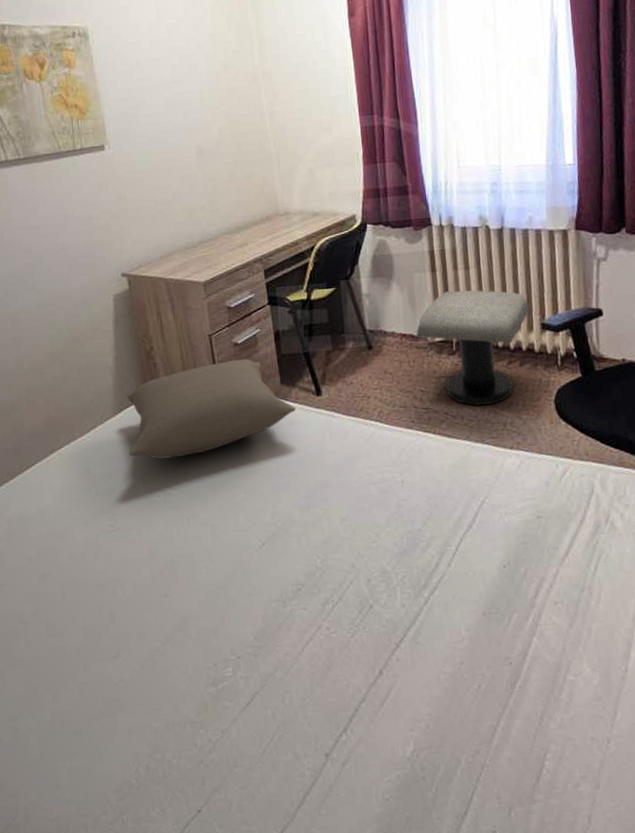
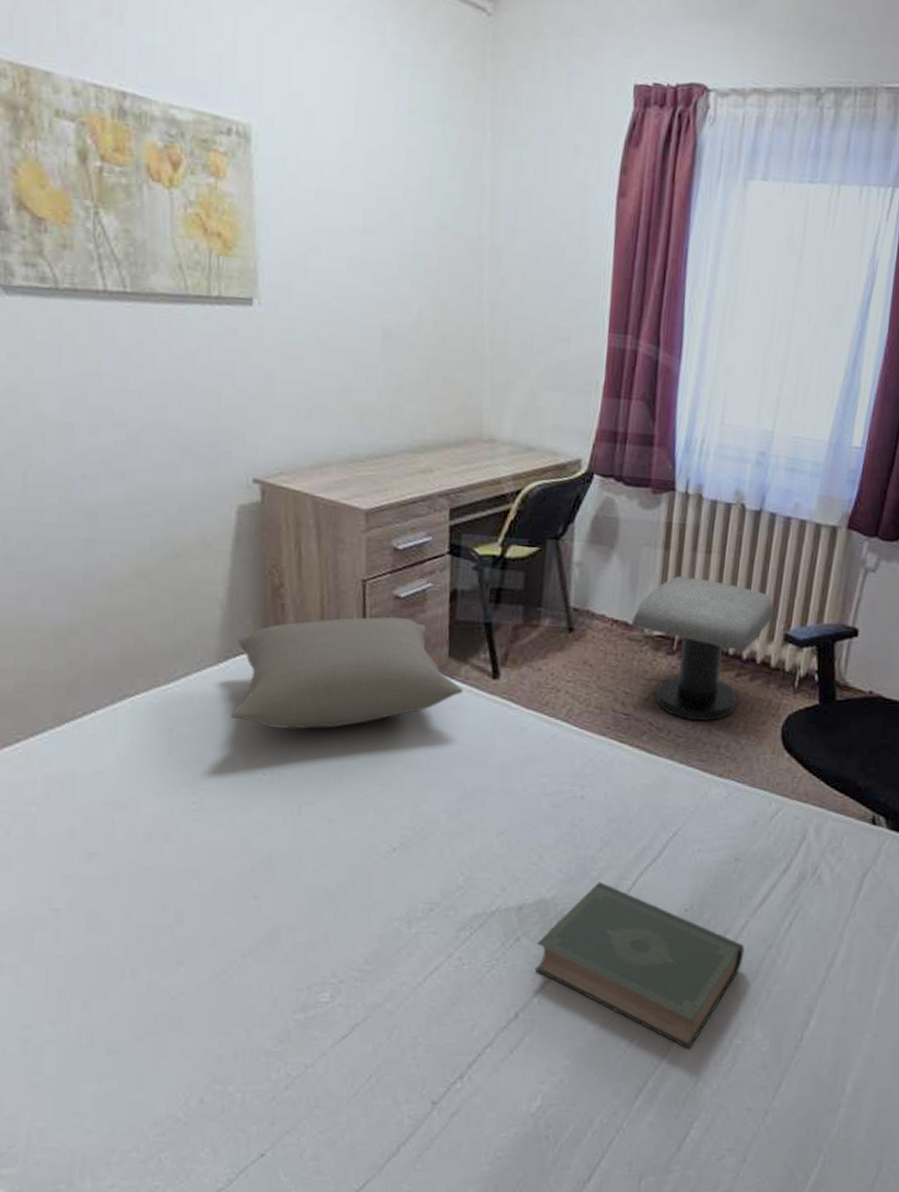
book: none [387,550,561,689] -> present [534,882,745,1050]

